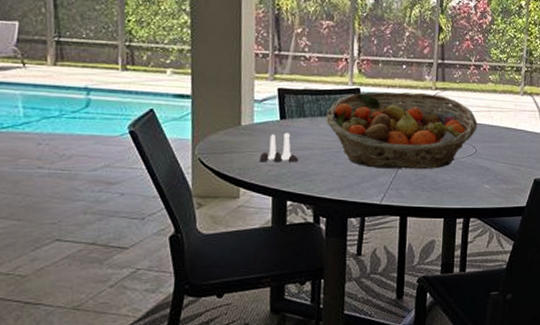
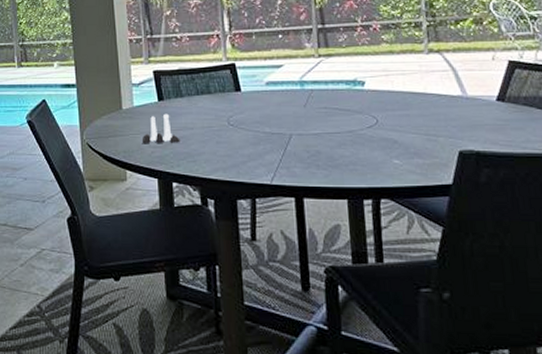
fruit basket: present [326,91,478,170] -> none [203,61,375,145]

